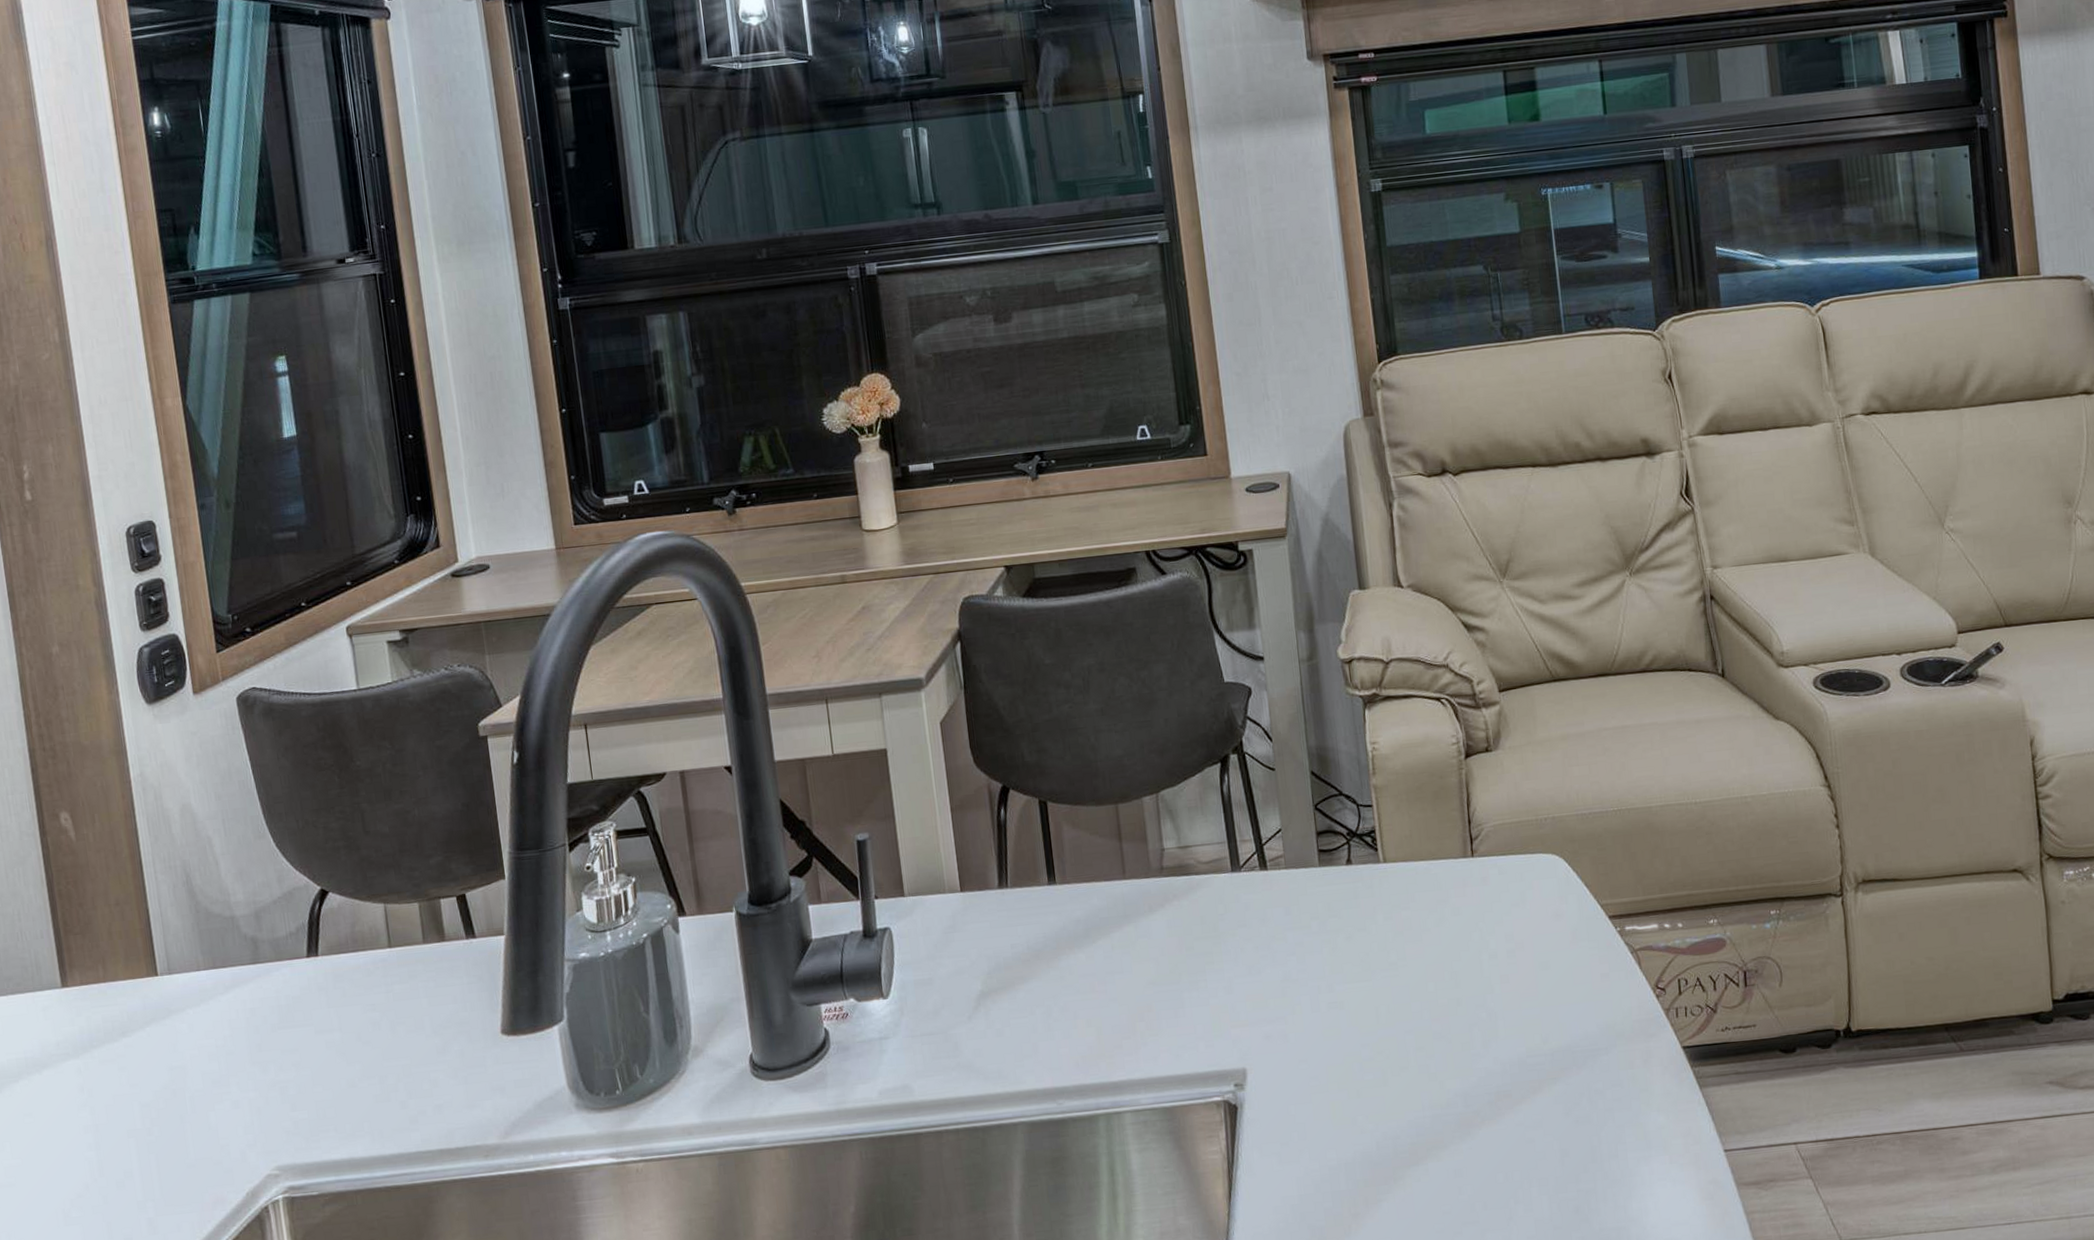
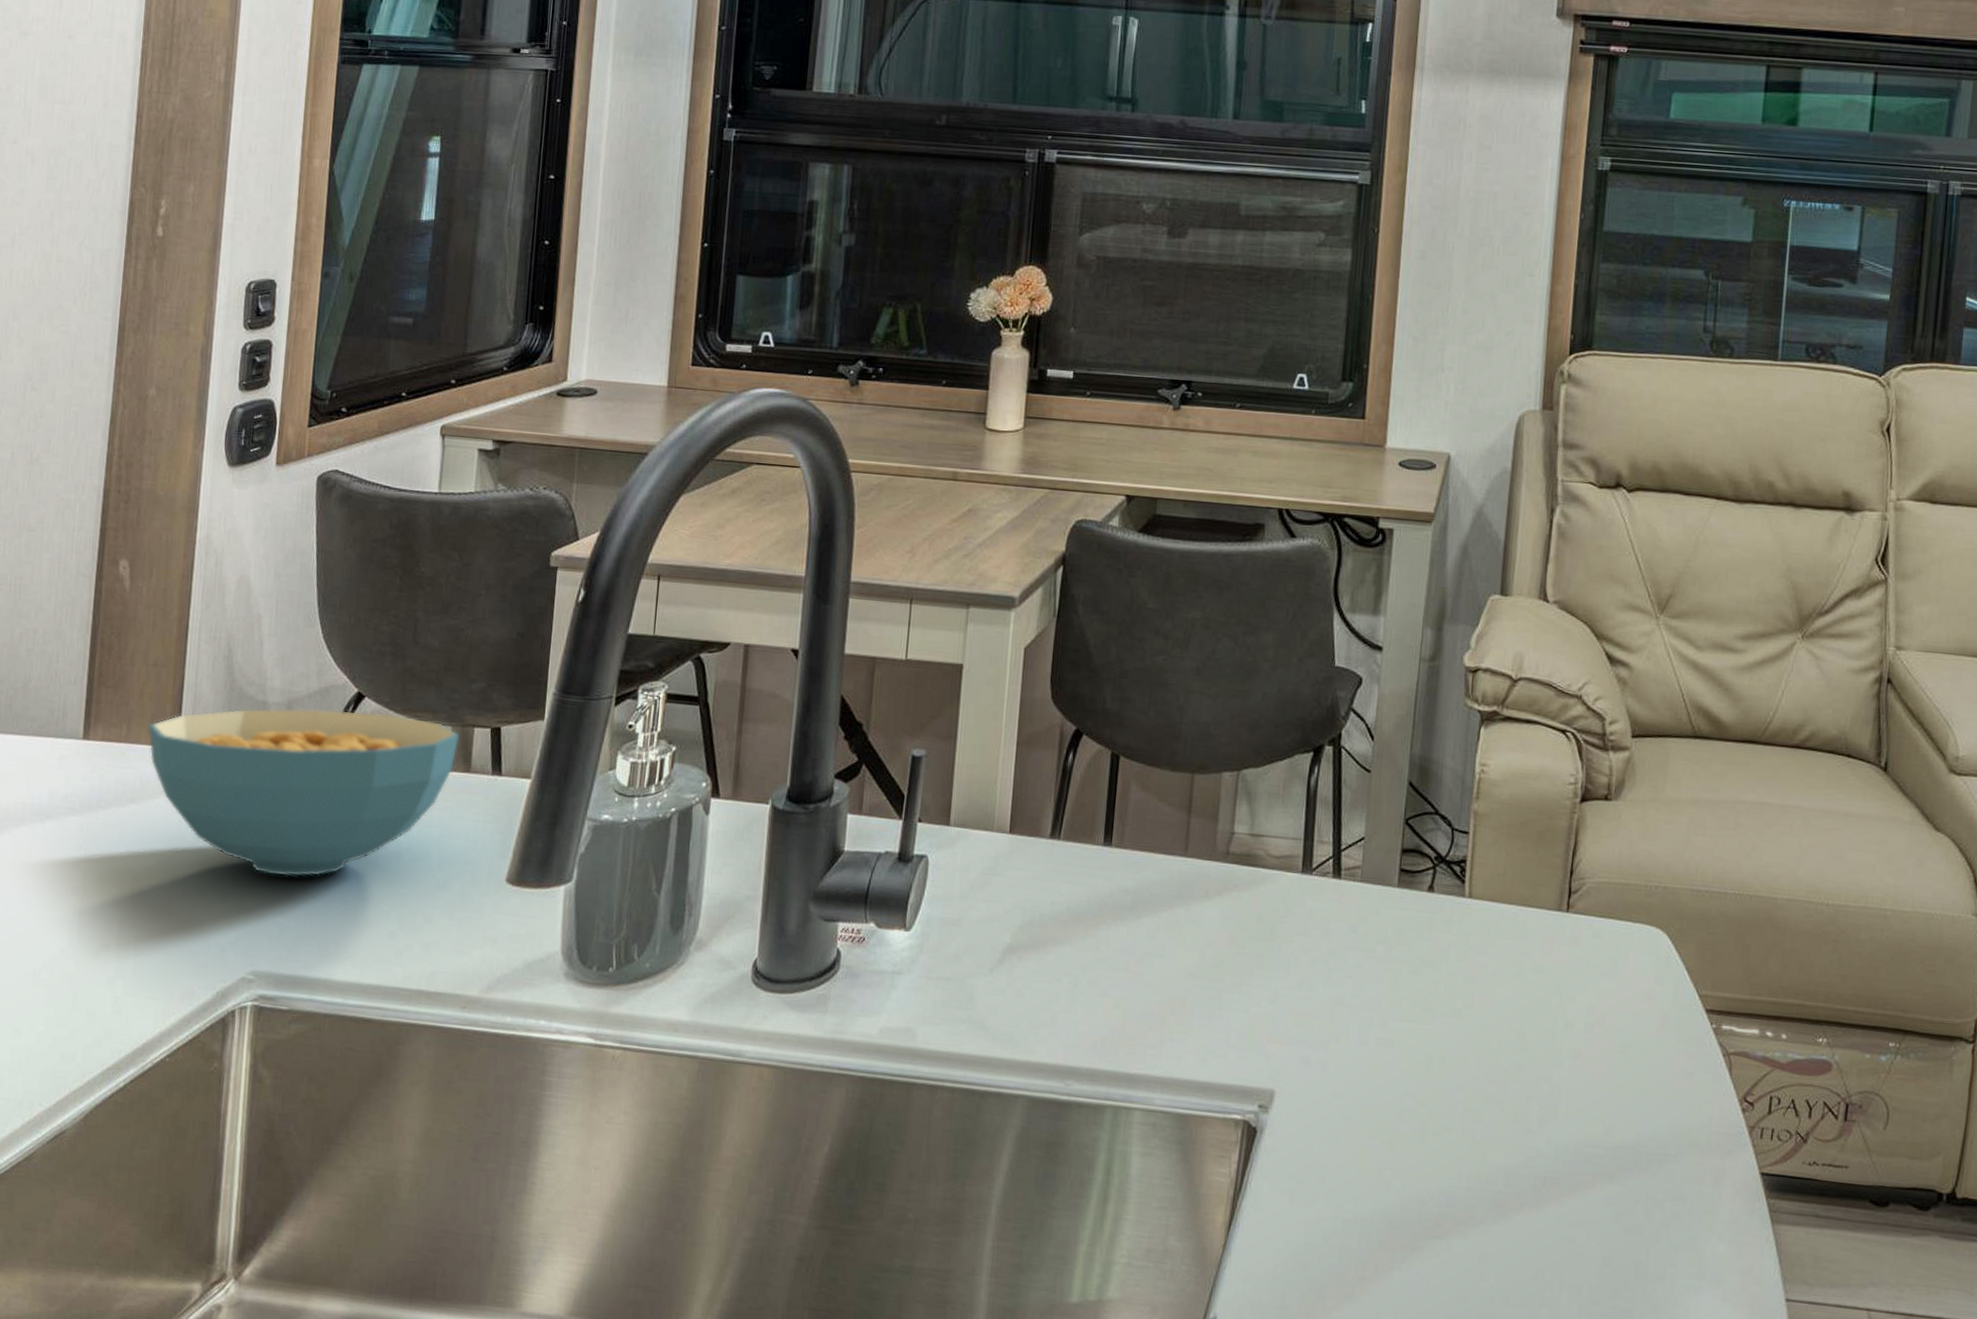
cereal bowl: none [124,901,429,1075] -> present [148,708,460,877]

